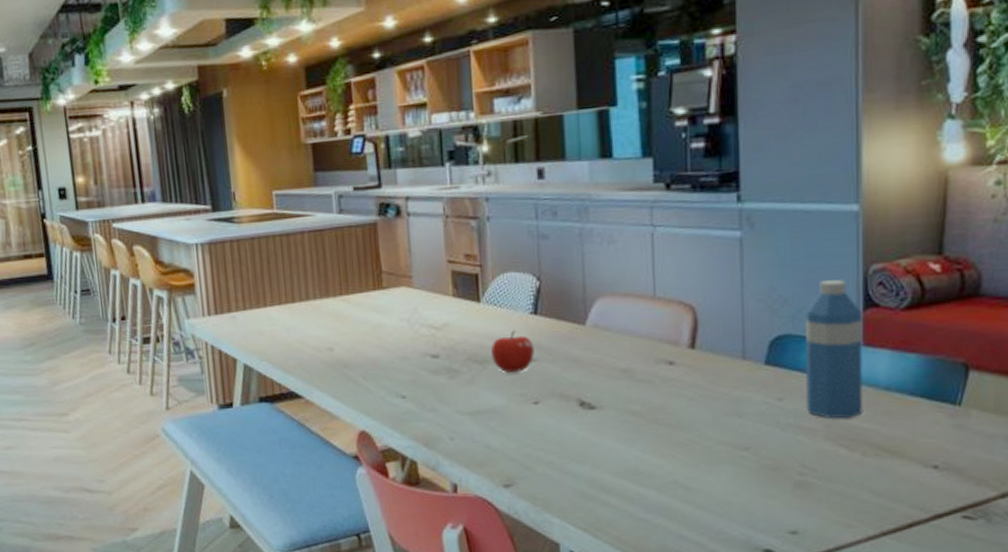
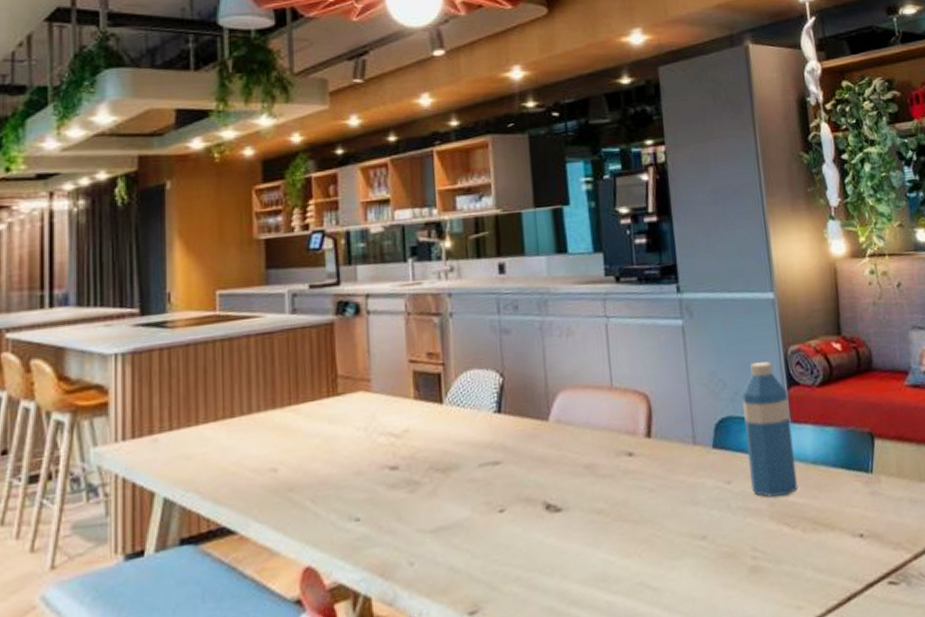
fruit: present [491,330,534,374] -> none [454,431,499,480]

